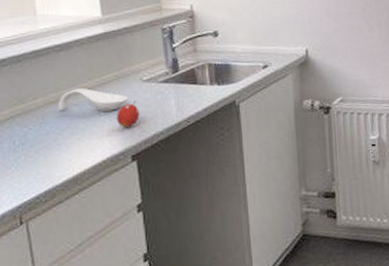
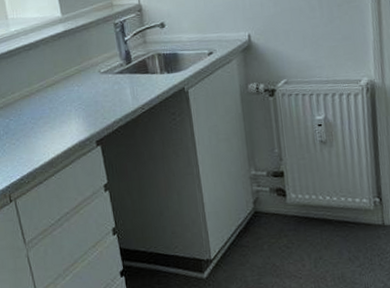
spoon rest: present [58,88,129,112] -> none [31,82,90,103]
fruit: present [117,101,140,128] -> none [81,91,101,116]

